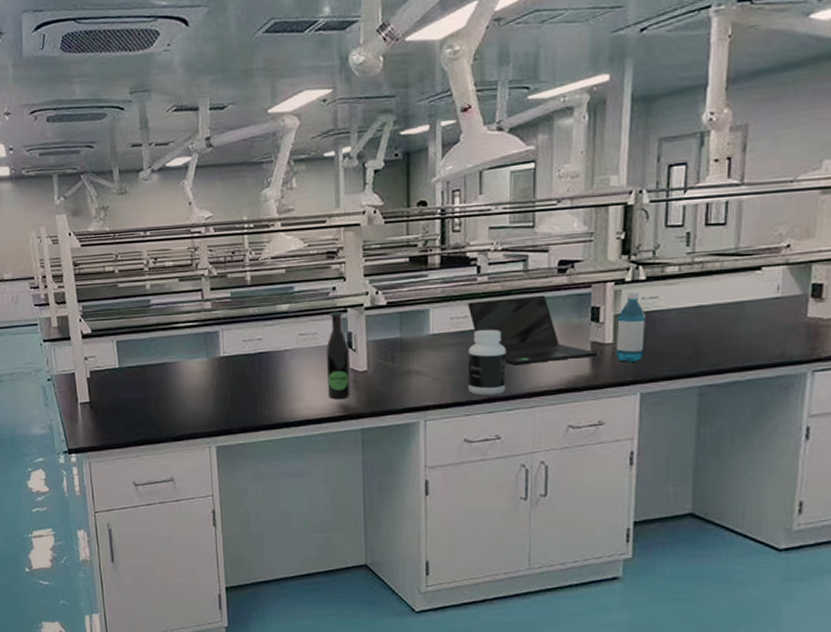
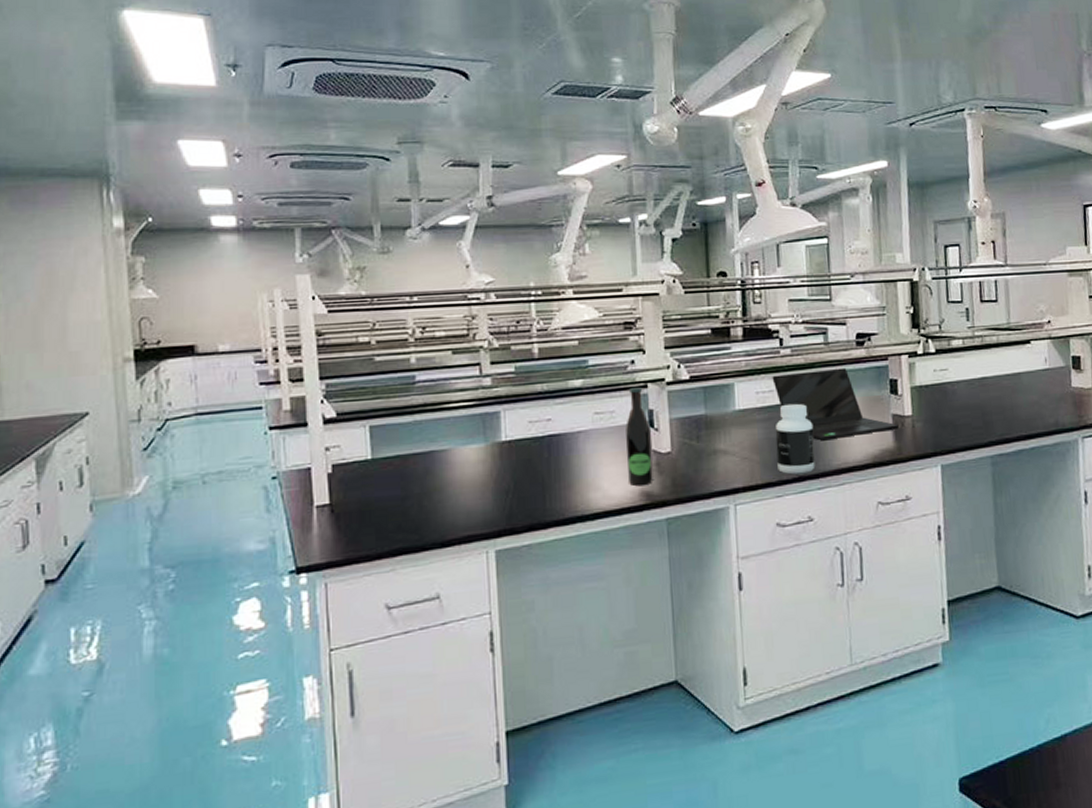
water bottle: present [616,292,646,362] -> none [913,364,941,434]

